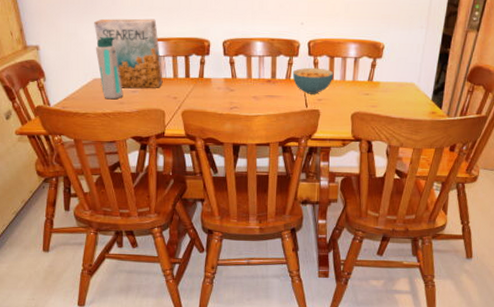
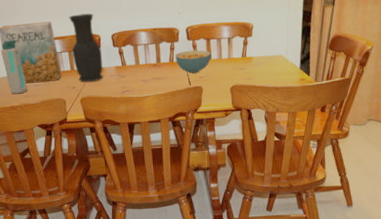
vase: none [176,14,211,94] -> present [69,13,103,83]

